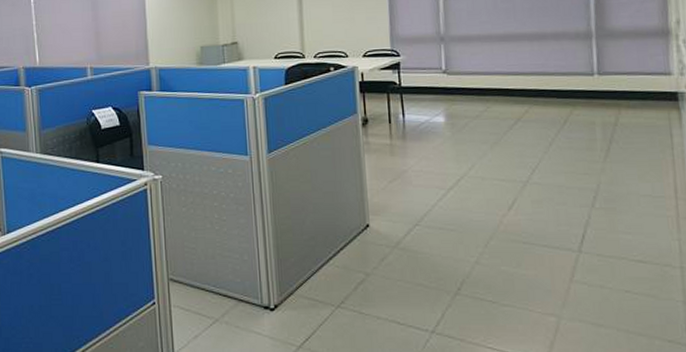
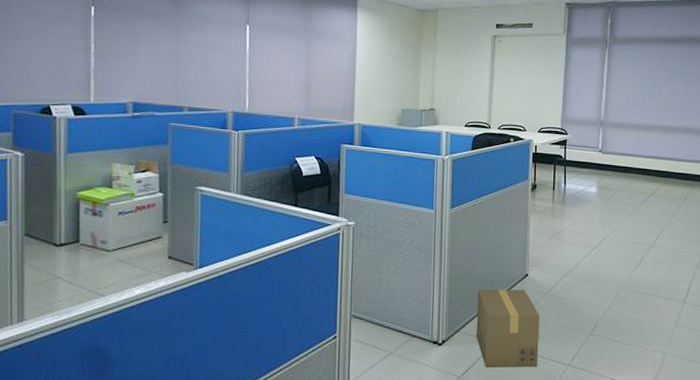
cardboard box: none [310,243,394,336] -> present [476,289,540,368]

